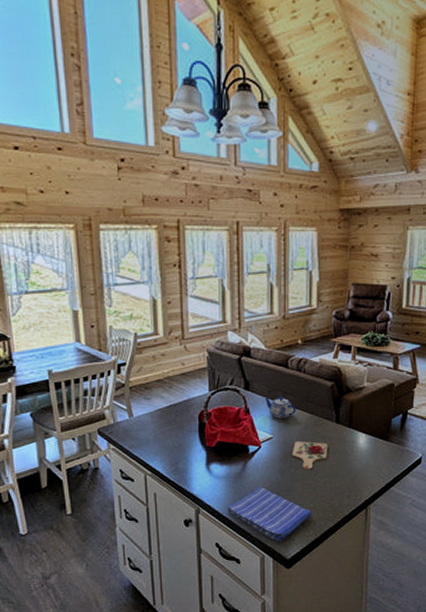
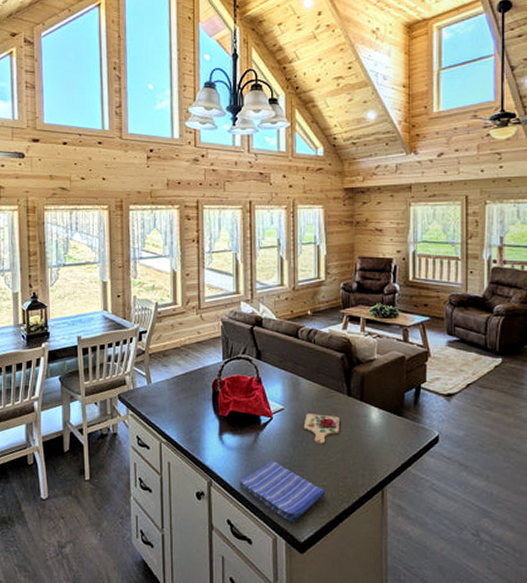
teapot: present [264,397,296,419] -> none [276,367,307,389]

